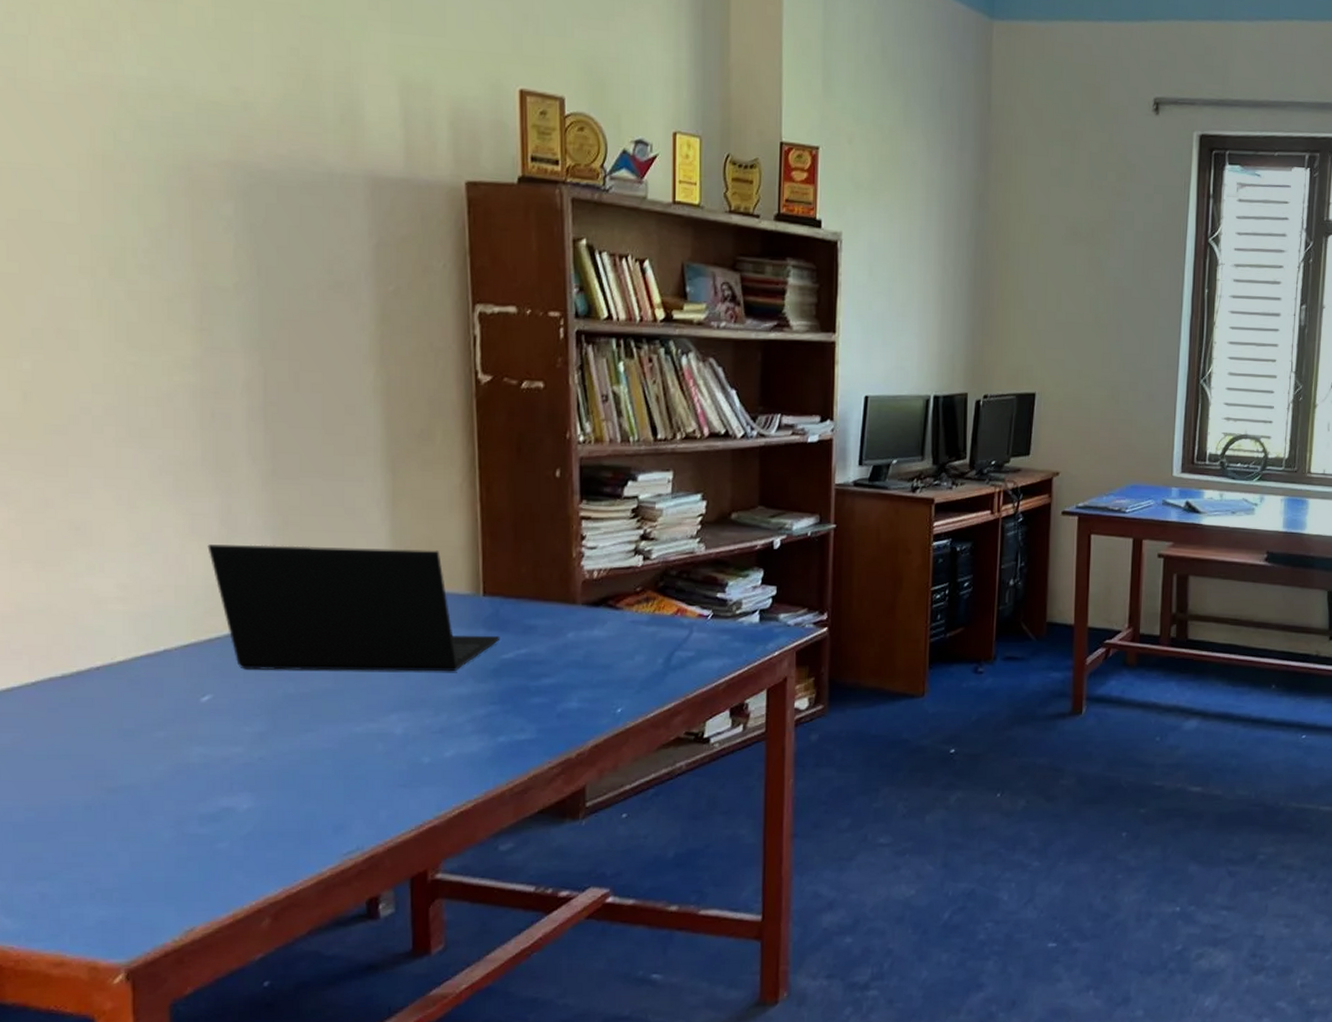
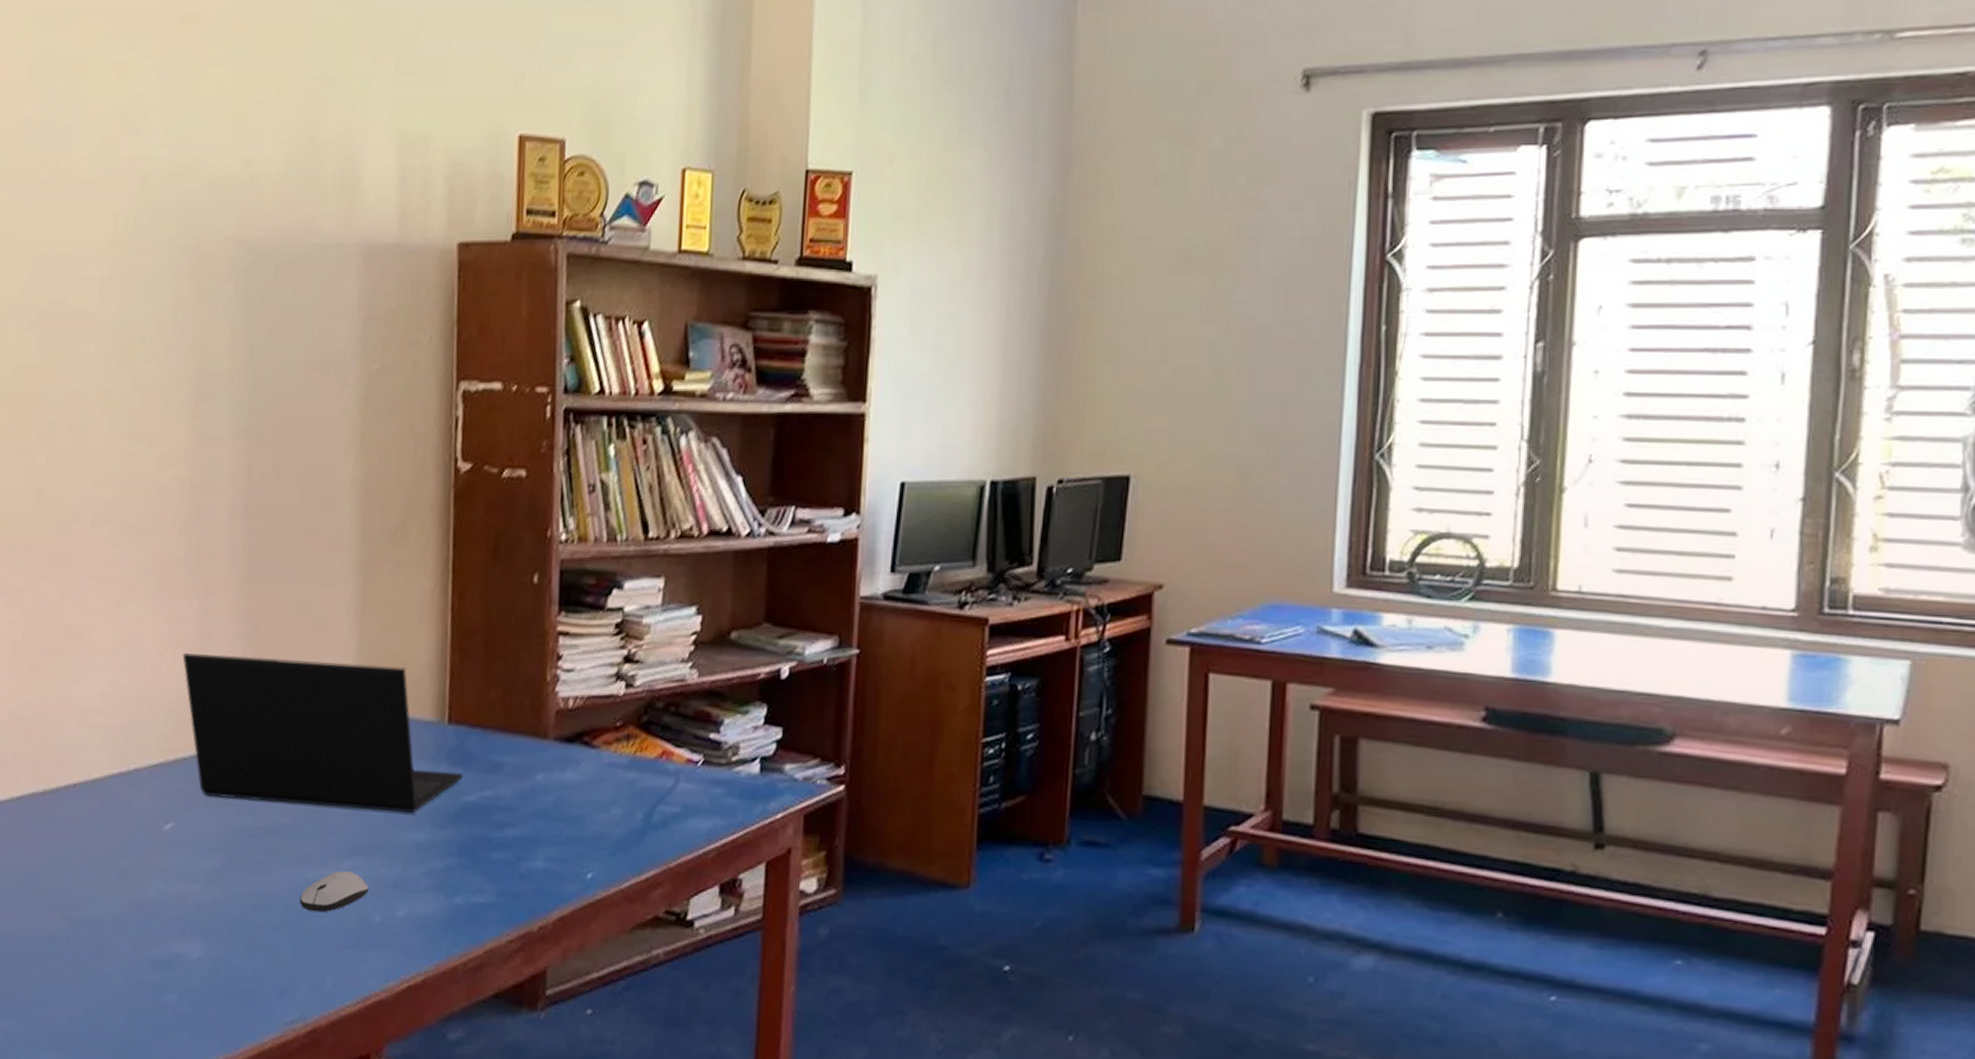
computer mouse: none [348,724,416,760] -> present [299,871,369,913]

